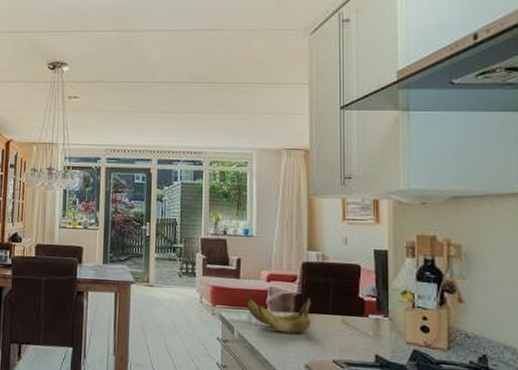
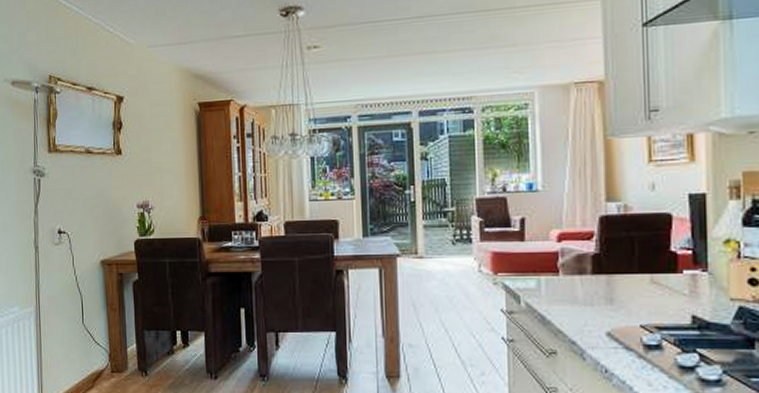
banana: present [246,298,311,334] -> none [533,256,613,298]

